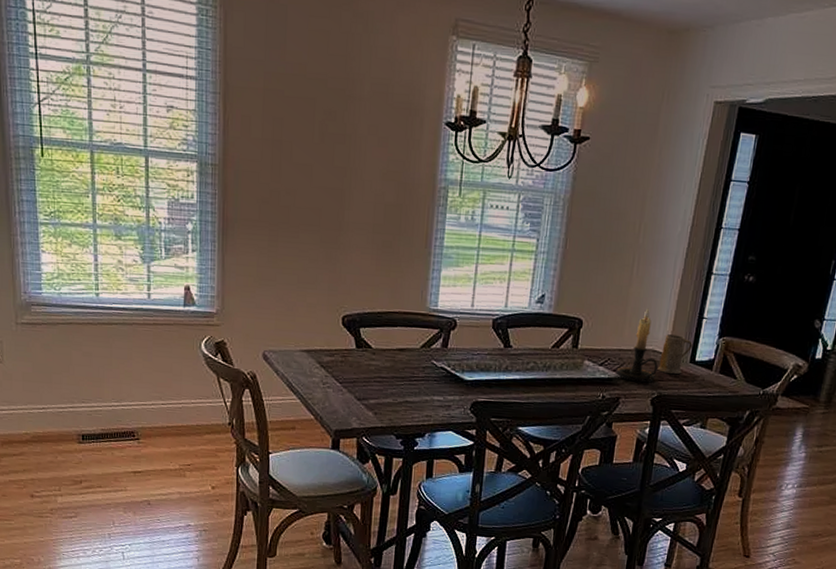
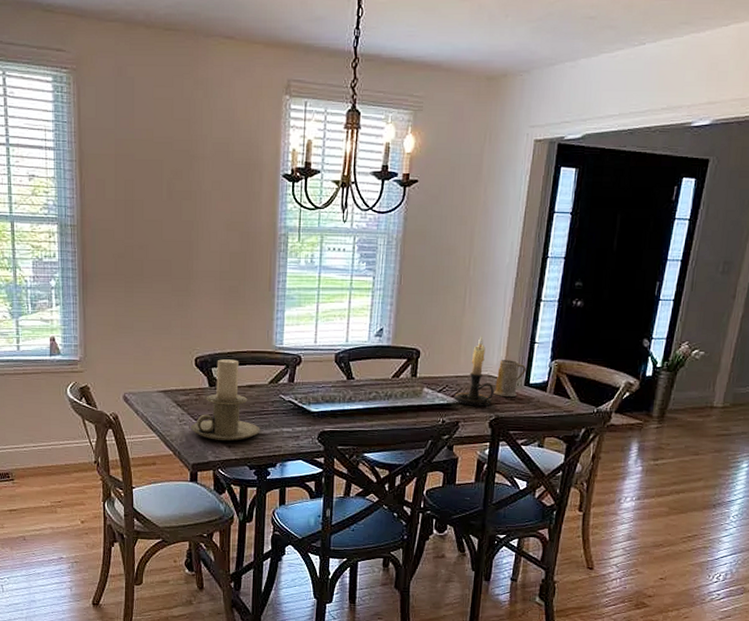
candle holder: none [334,319,410,408] -> present [190,359,261,441]

